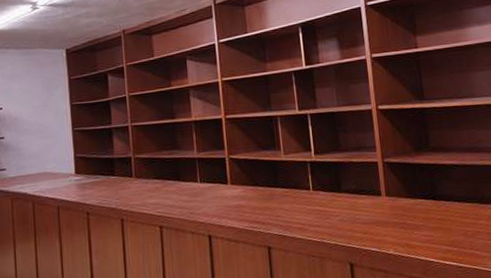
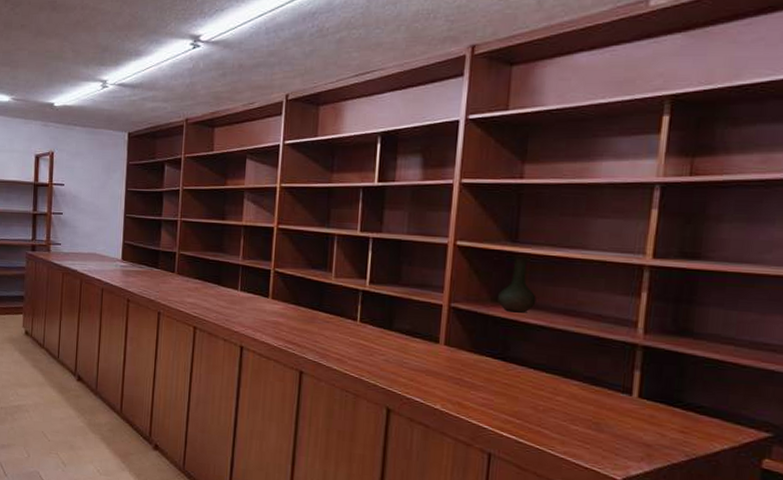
vase: none [418,110,448,158] -> present [497,256,537,313]

